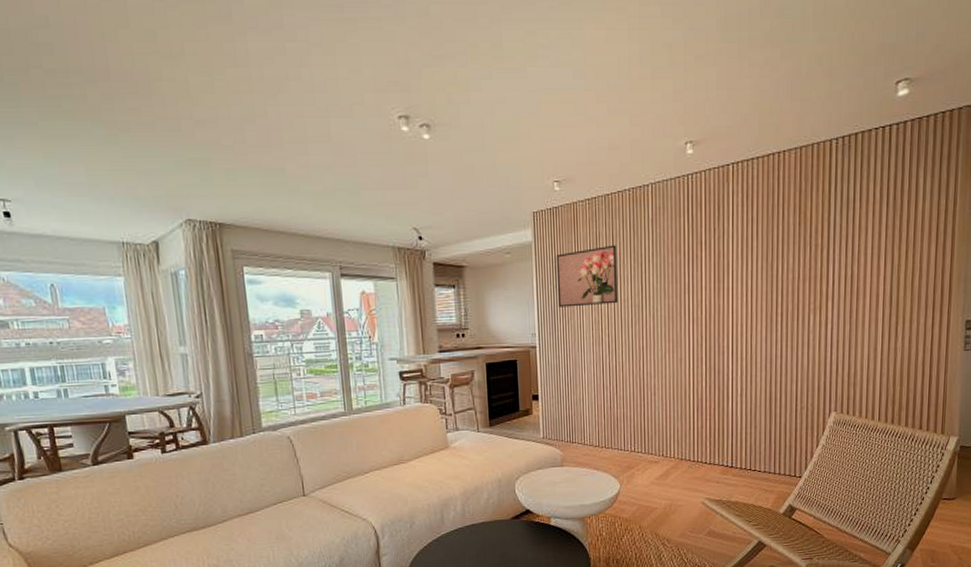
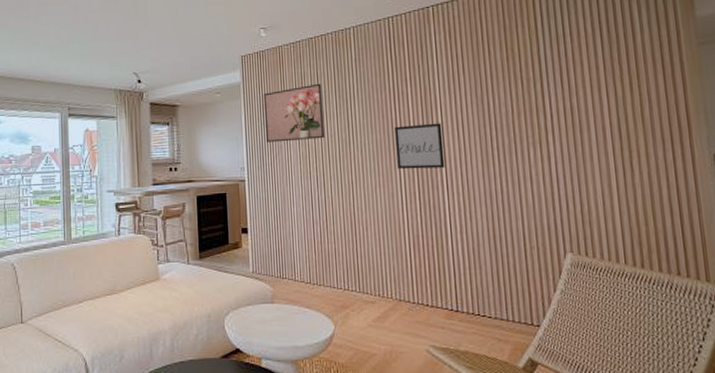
wall art: none [687,288,732,335] -> present [394,123,445,170]

